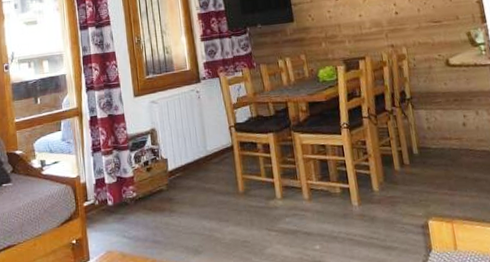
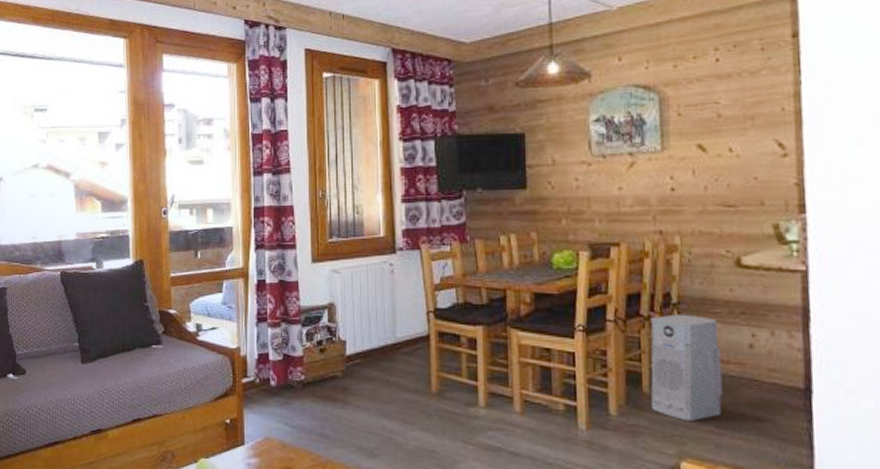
air purifier: none [394,106,452,189] -> present [651,314,723,422]

